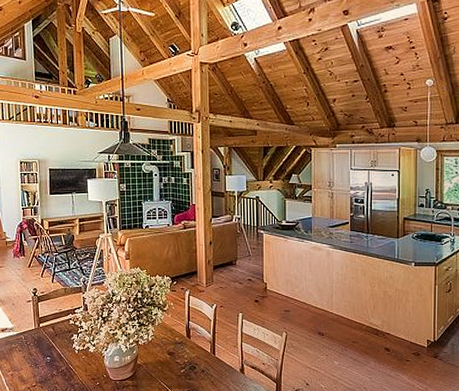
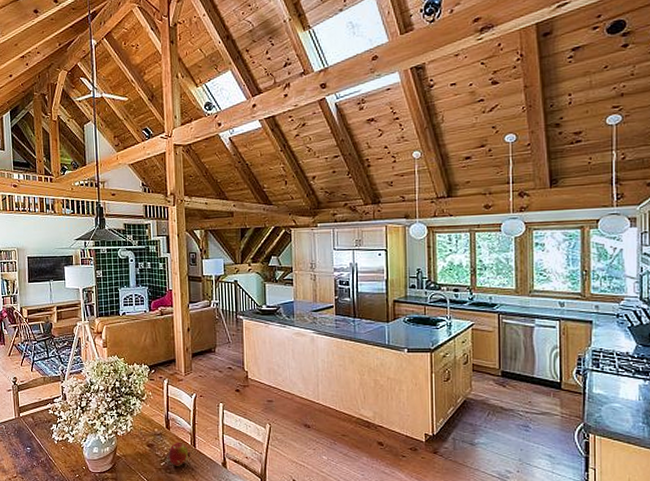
fruit: none [188,350,212,373] -> present [168,442,192,466]

